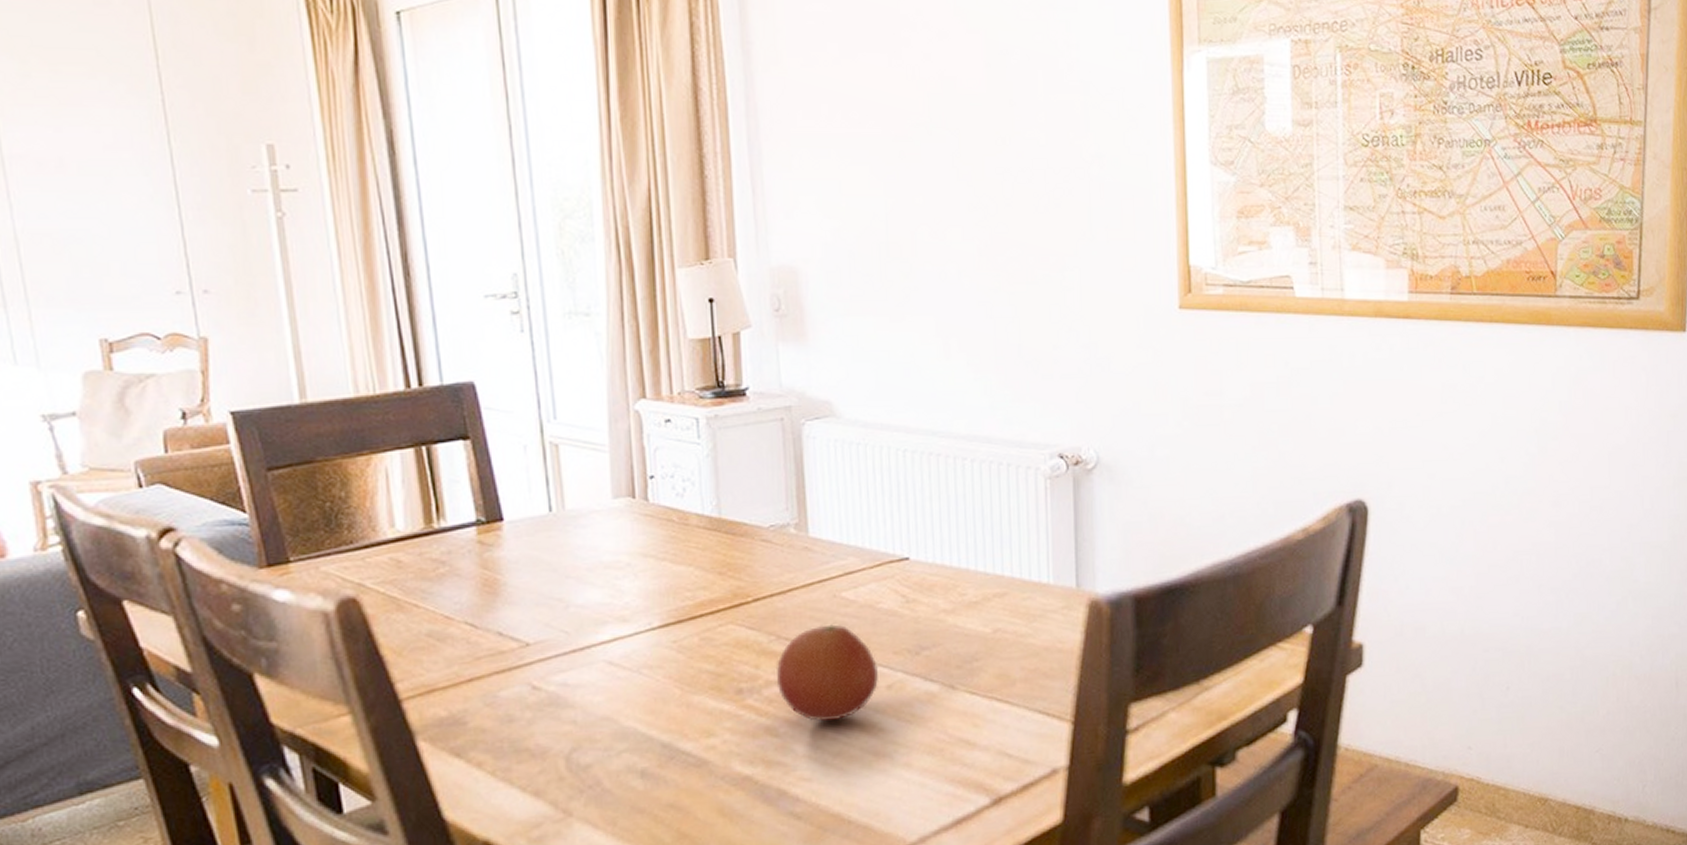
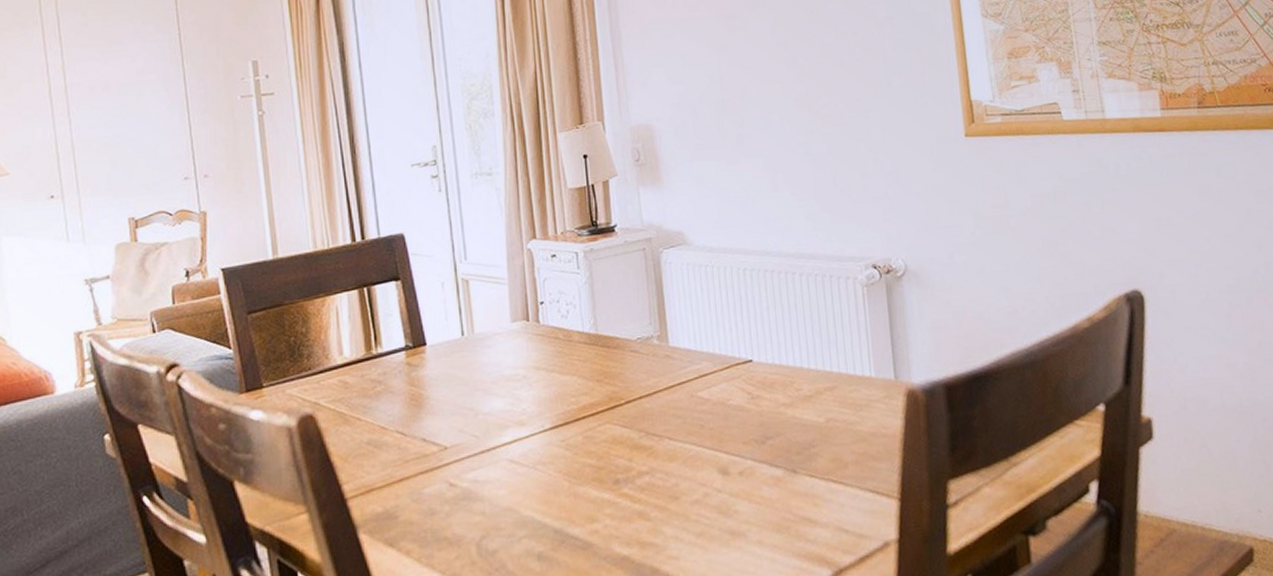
fruit: present [775,624,878,721] -> none [645,420,731,506]

